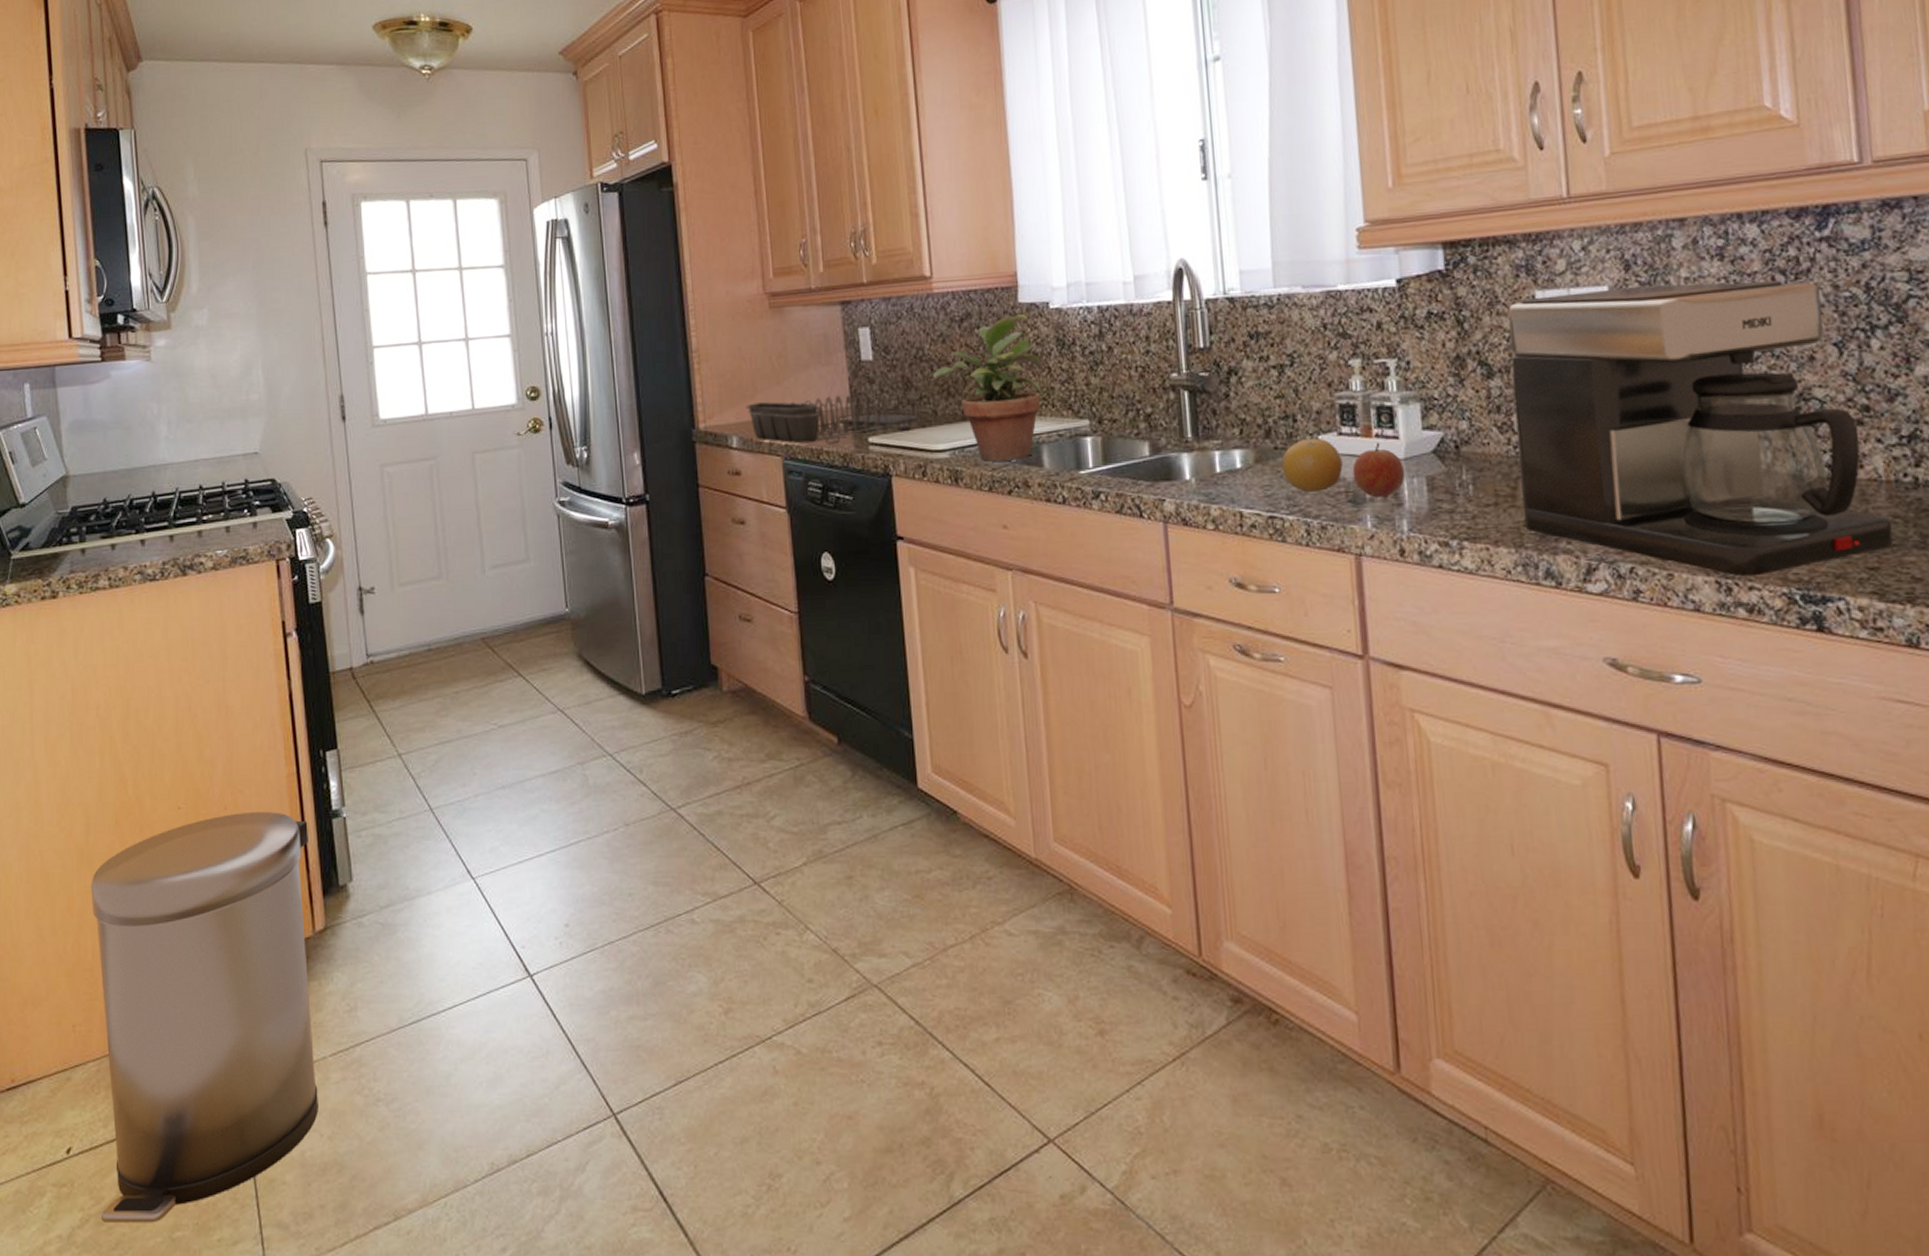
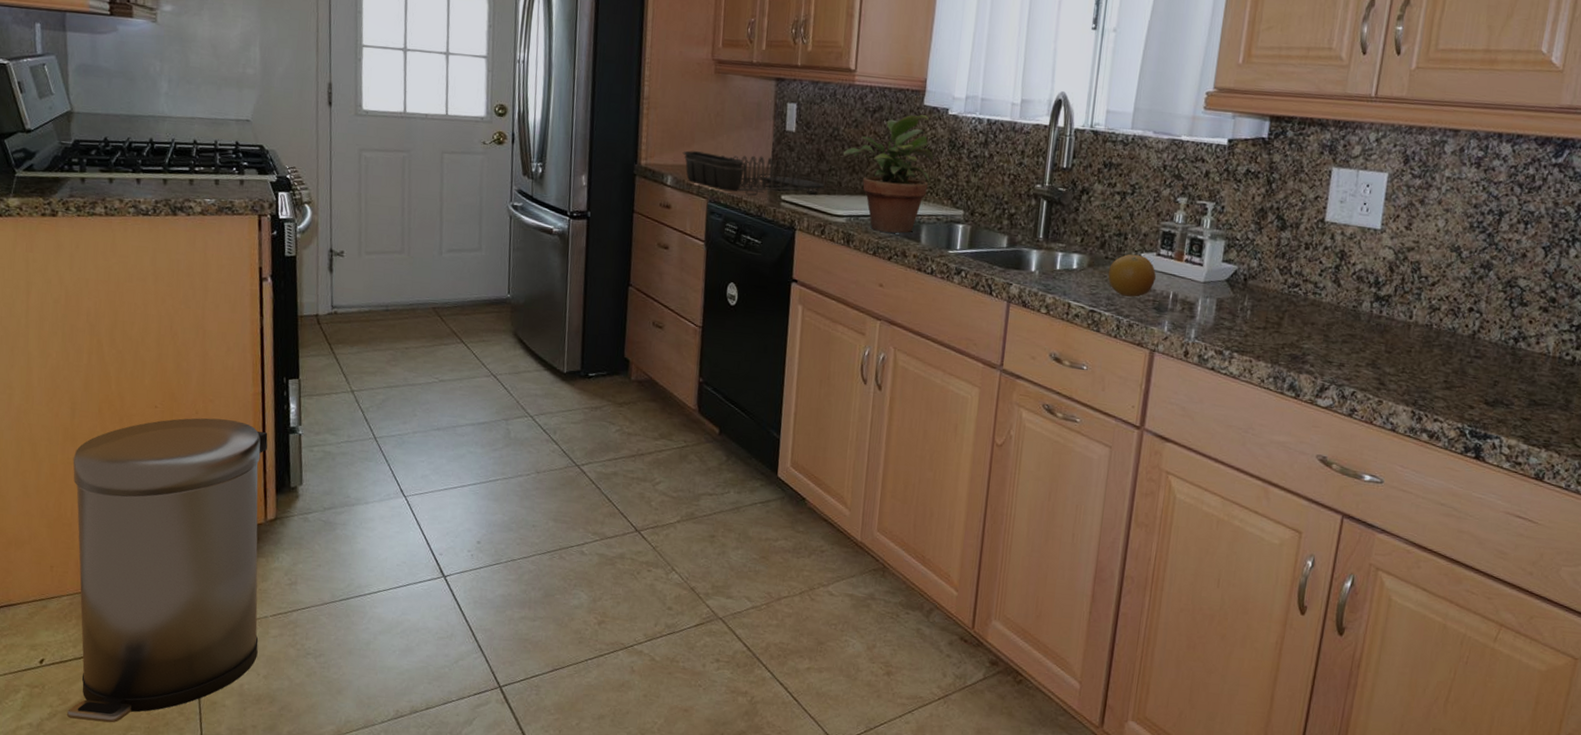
fruit: present [1352,442,1405,498] -> none [1161,266,1202,310]
coffee maker: present [1508,281,1893,577] -> none [1282,172,1548,412]

